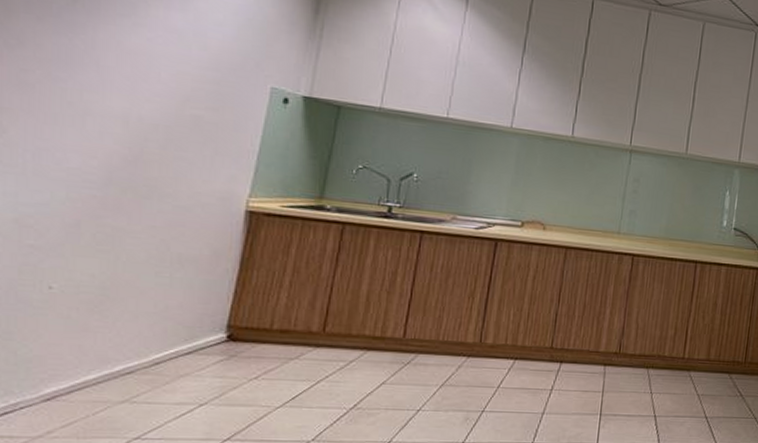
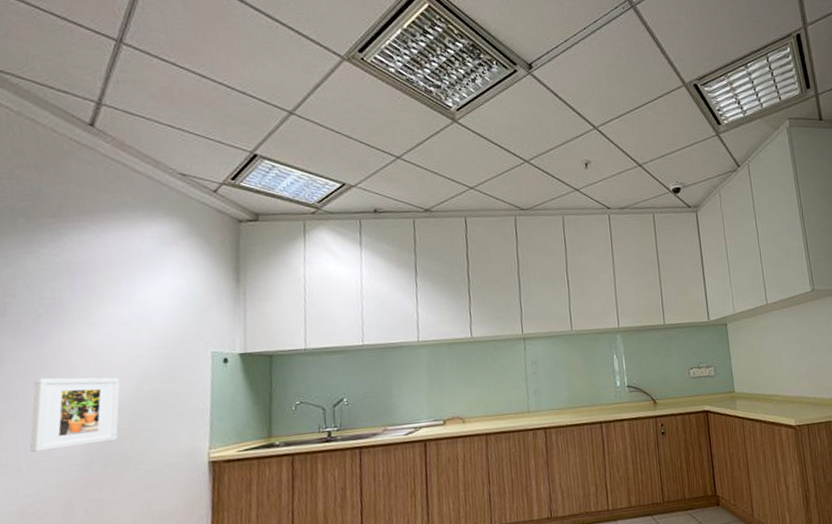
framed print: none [39,73,159,164] -> present [29,377,121,452]

